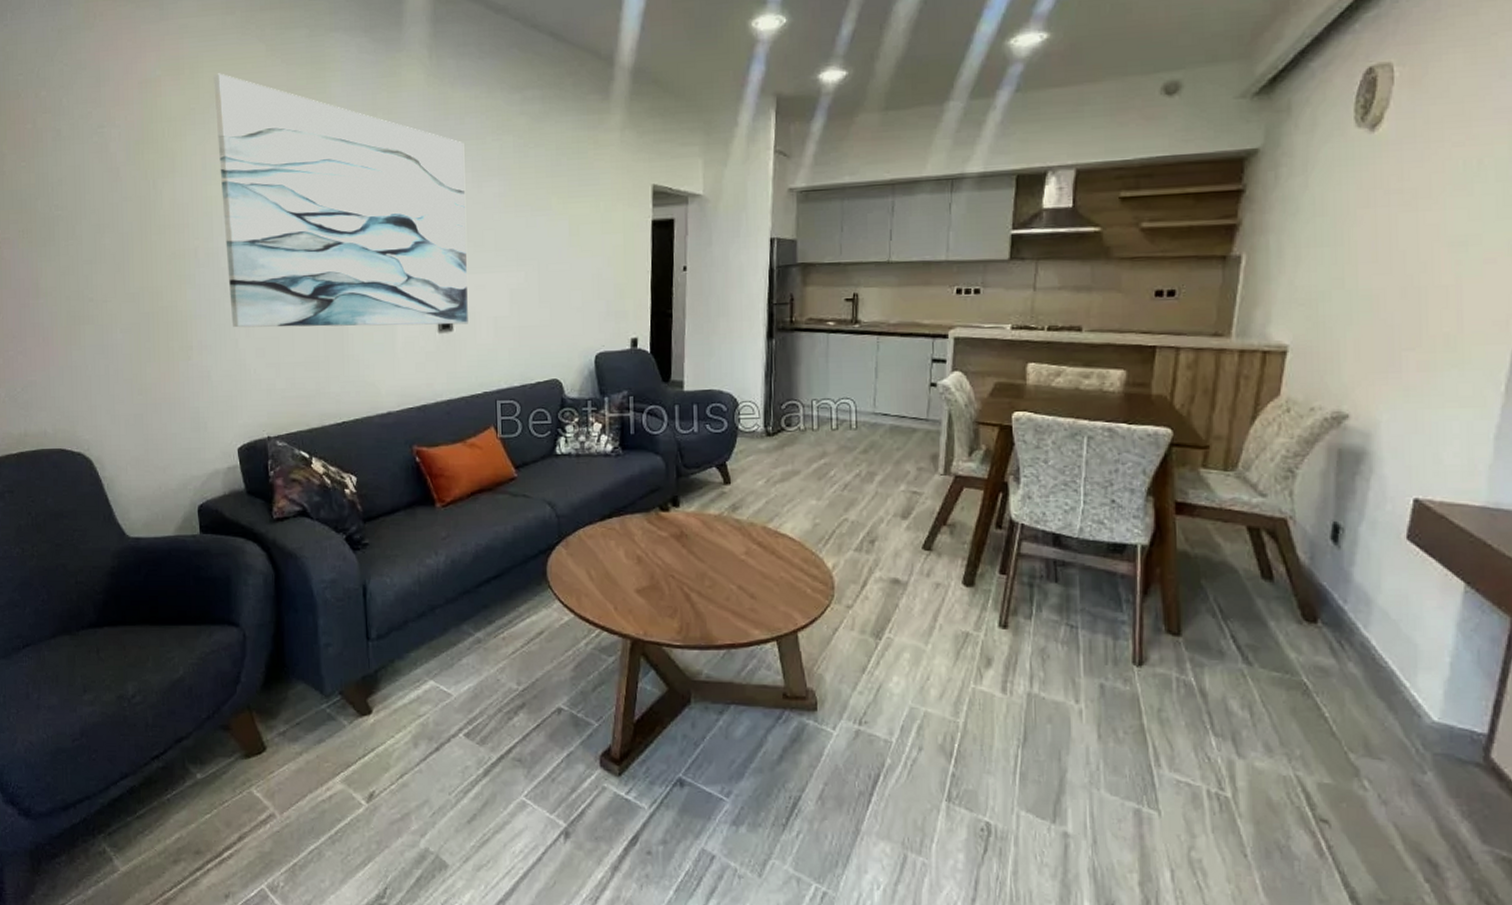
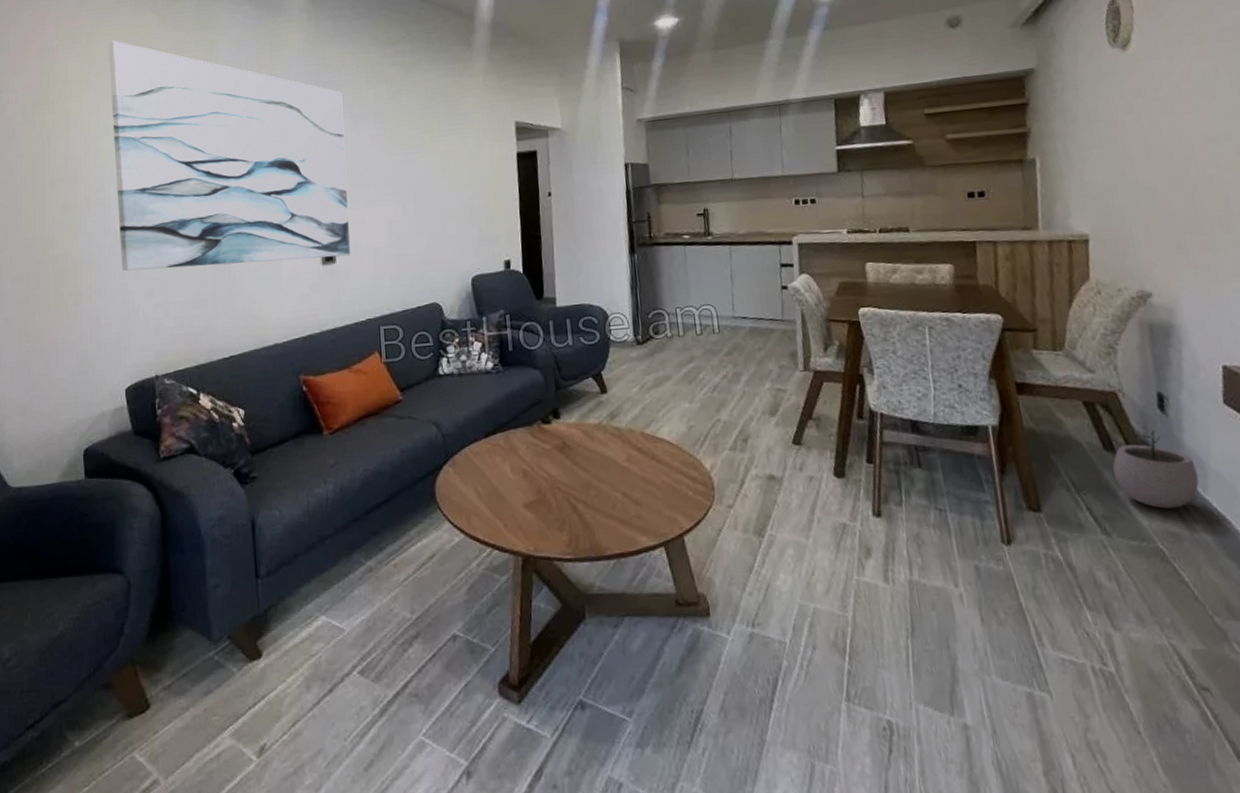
plant pot: none [1268,561,1361,643] -> present [1113,430,1199,509]

